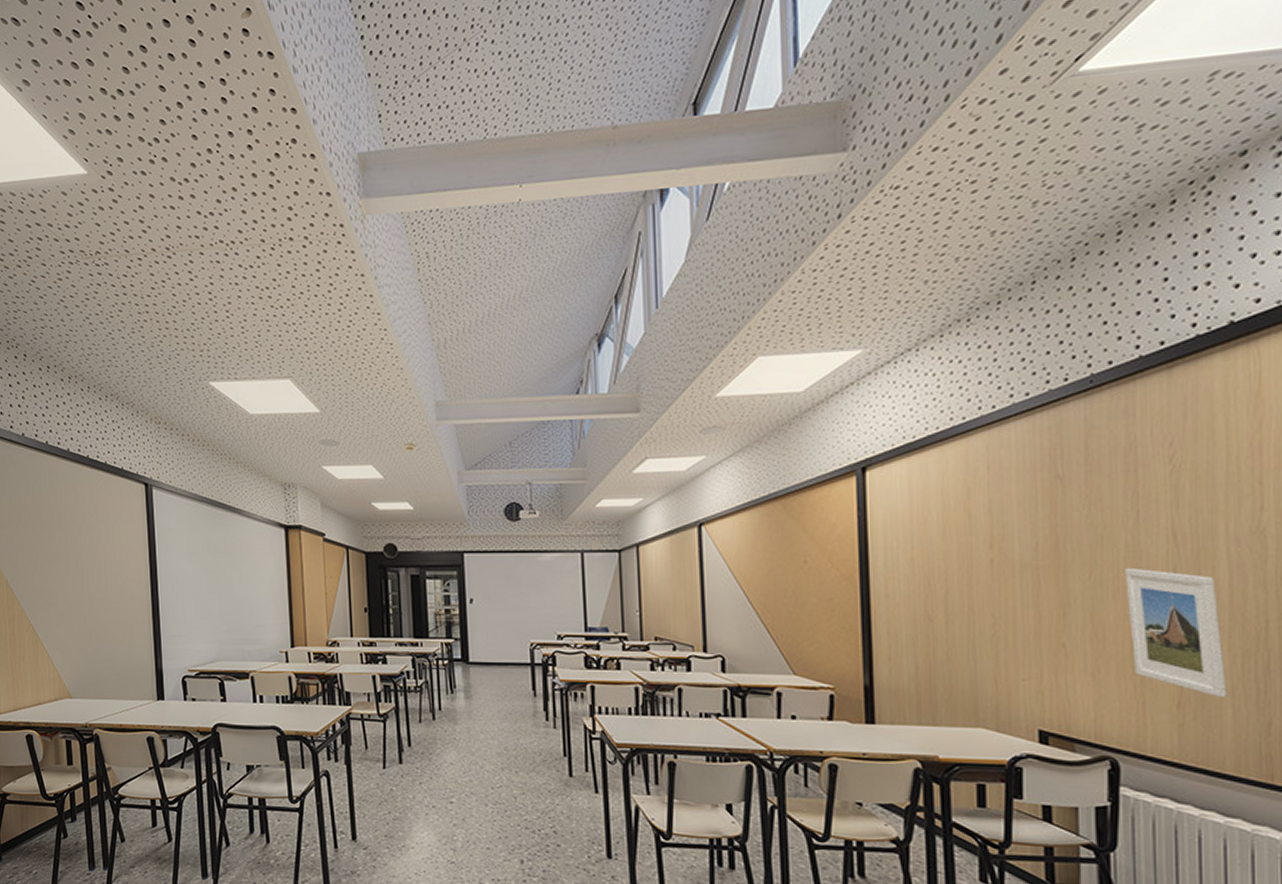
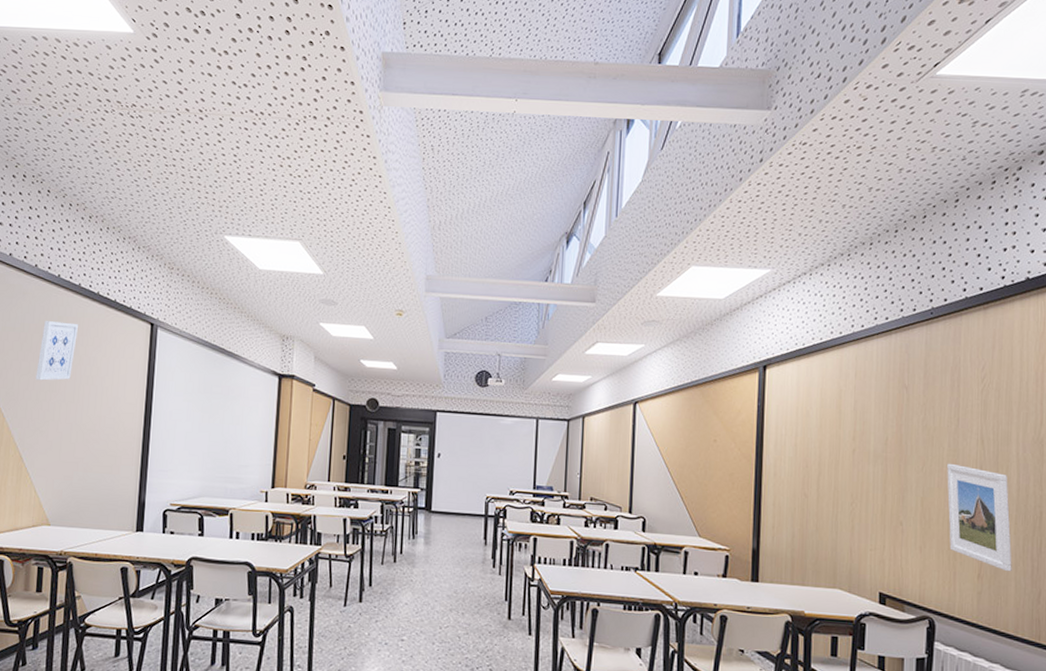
wall art: none [37,490,73,552] -> present [35,321,78,381]

